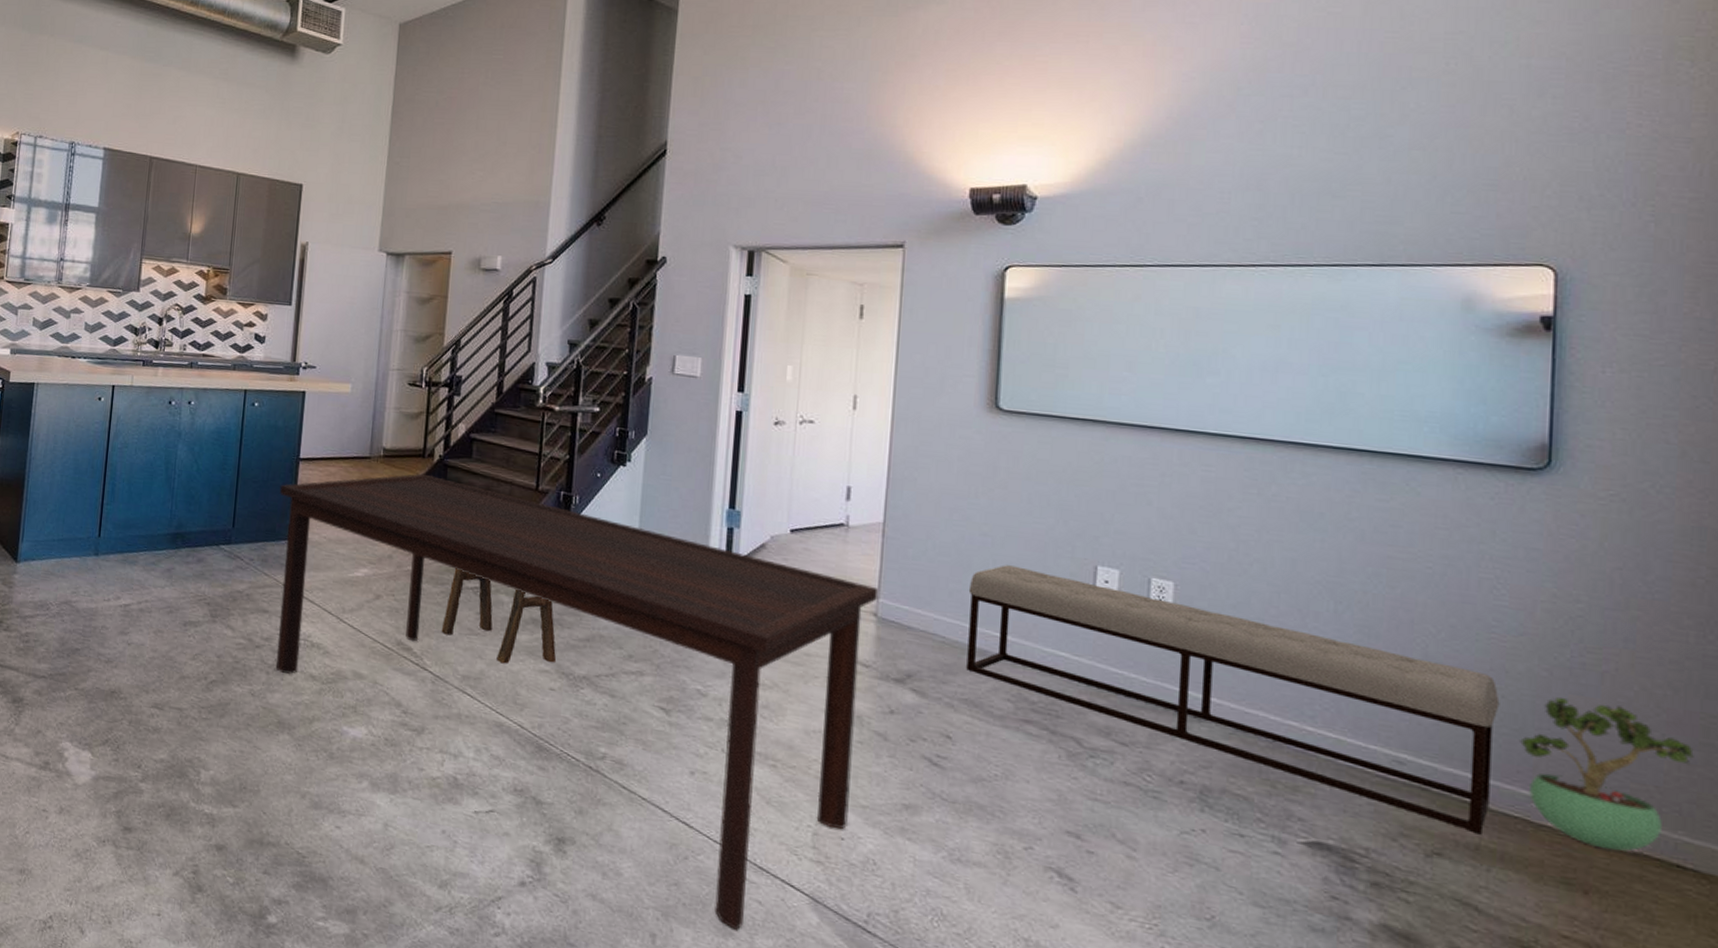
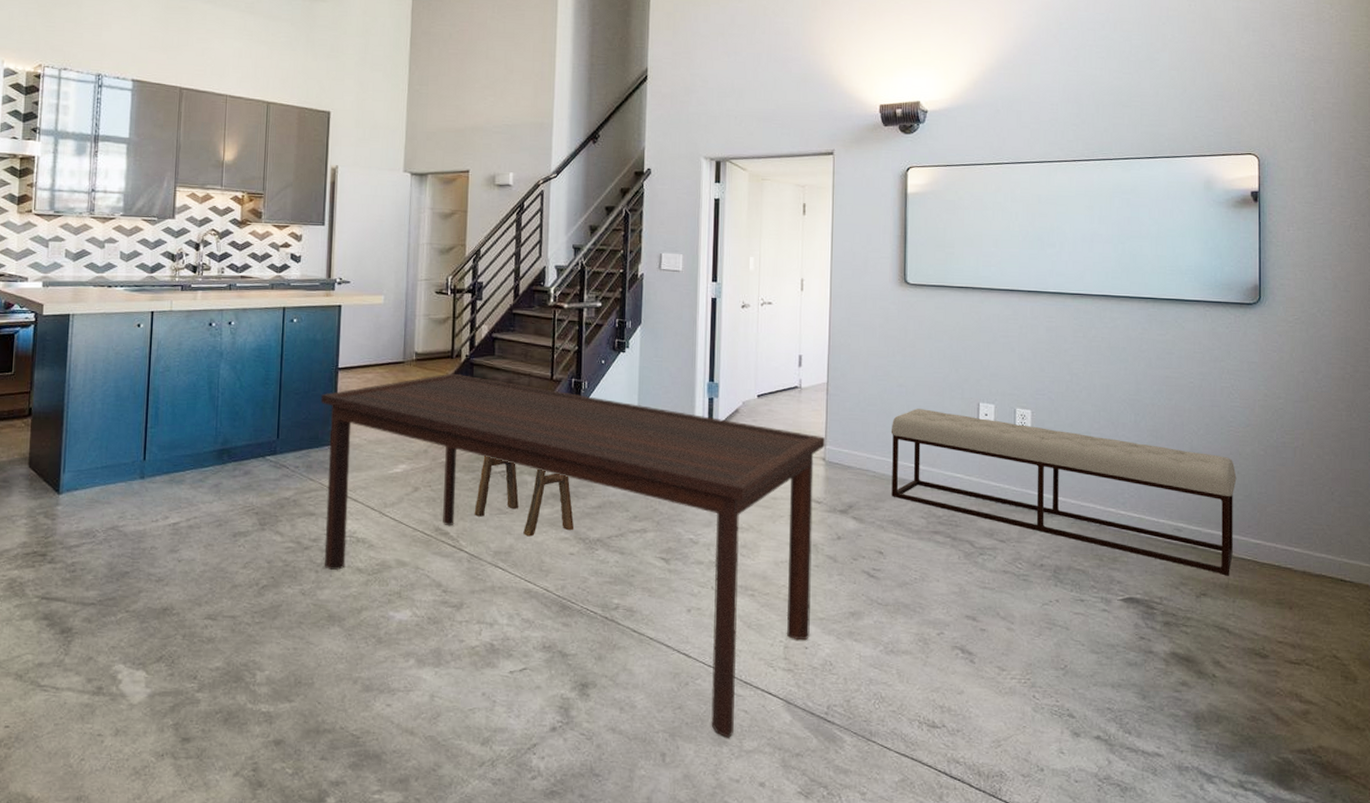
potted plant: present [1520,698,1694,852] -> none [1249,469,1348,575]

